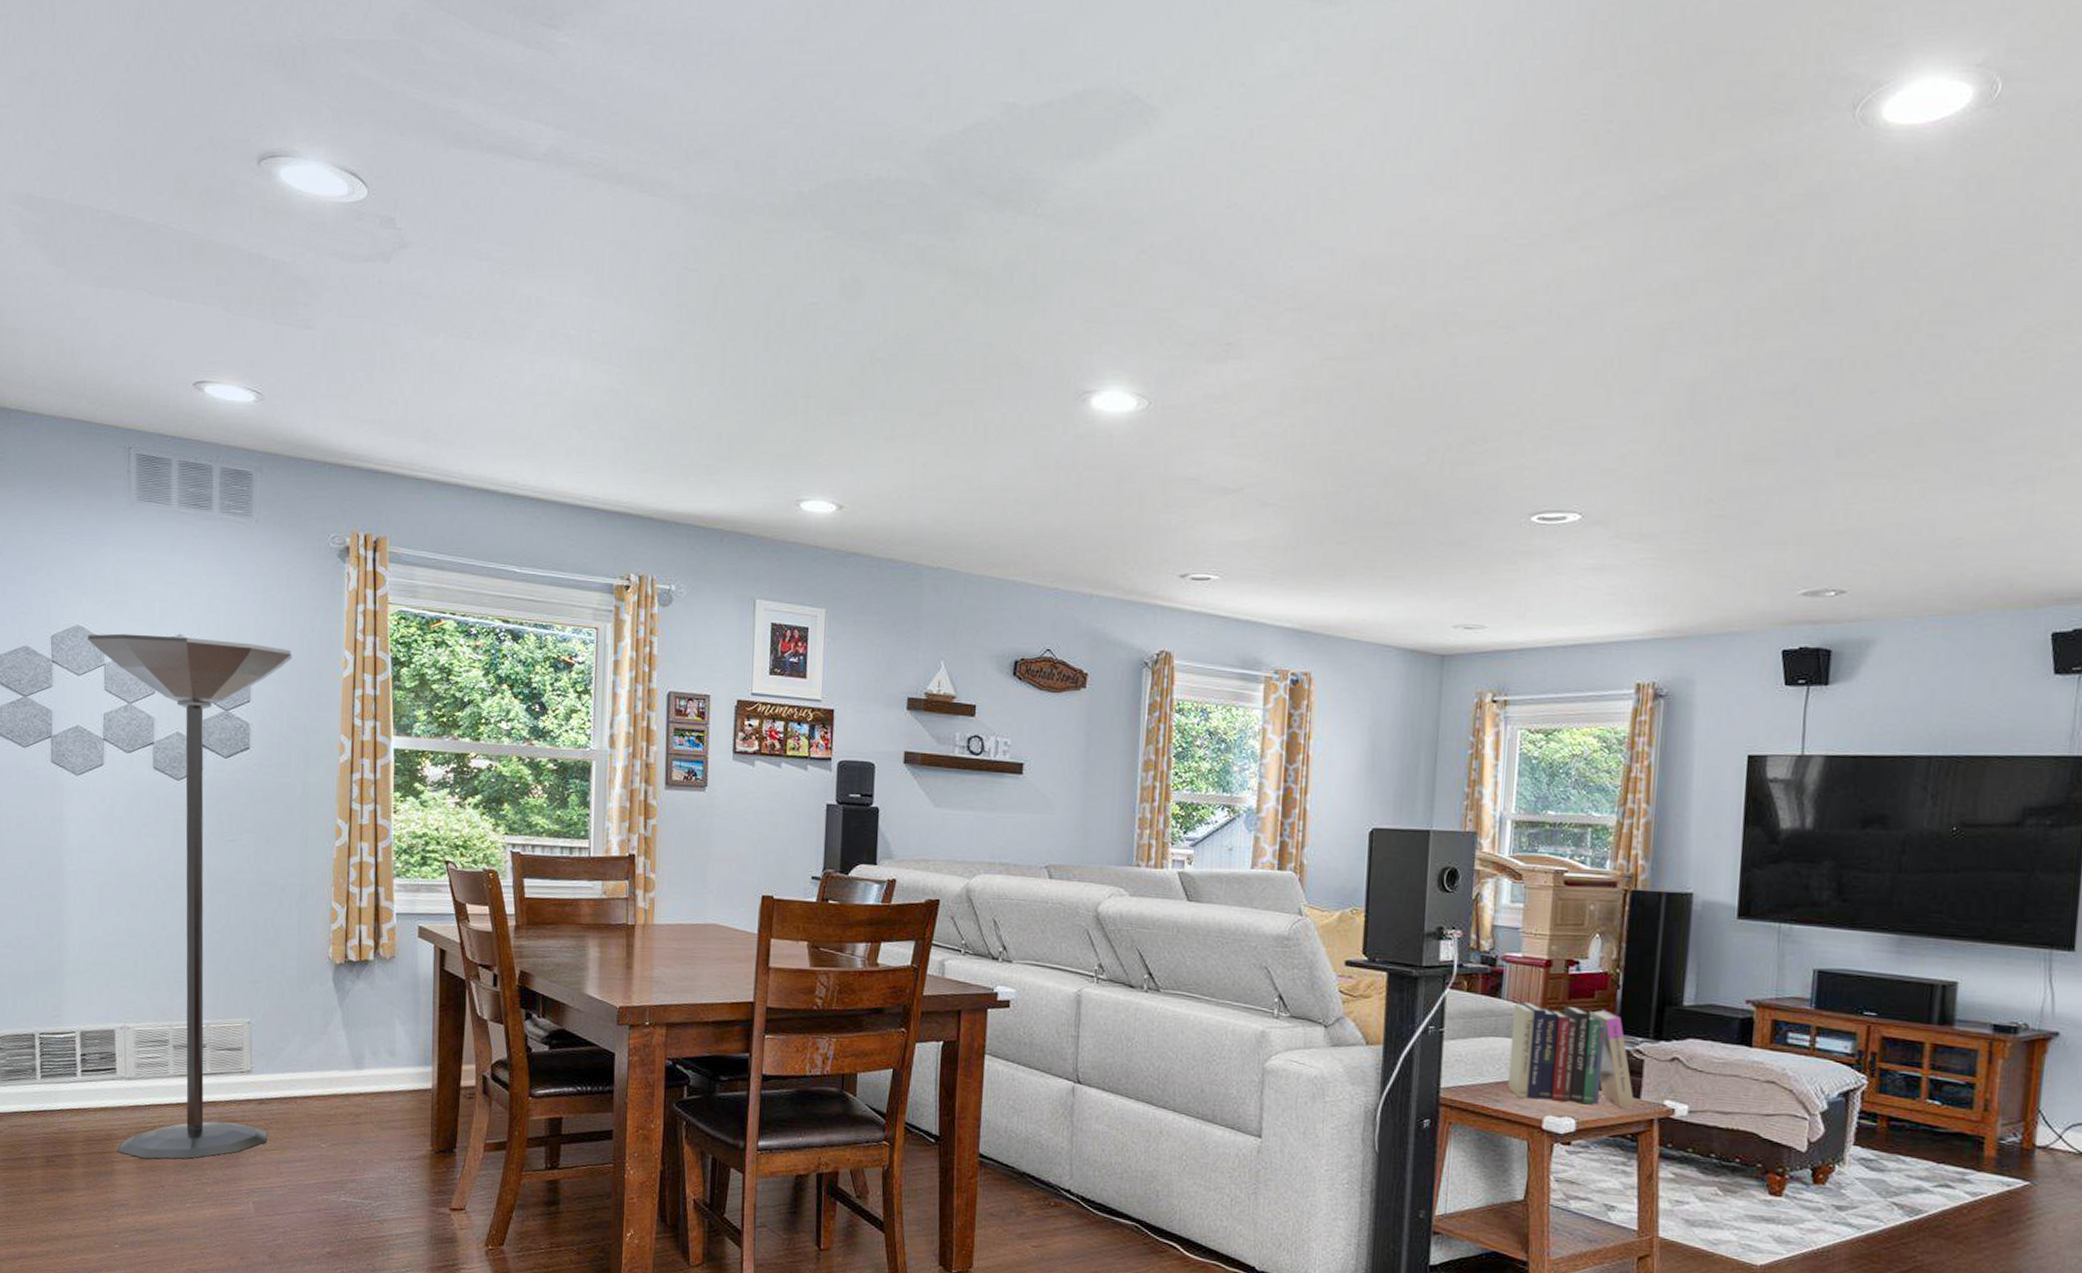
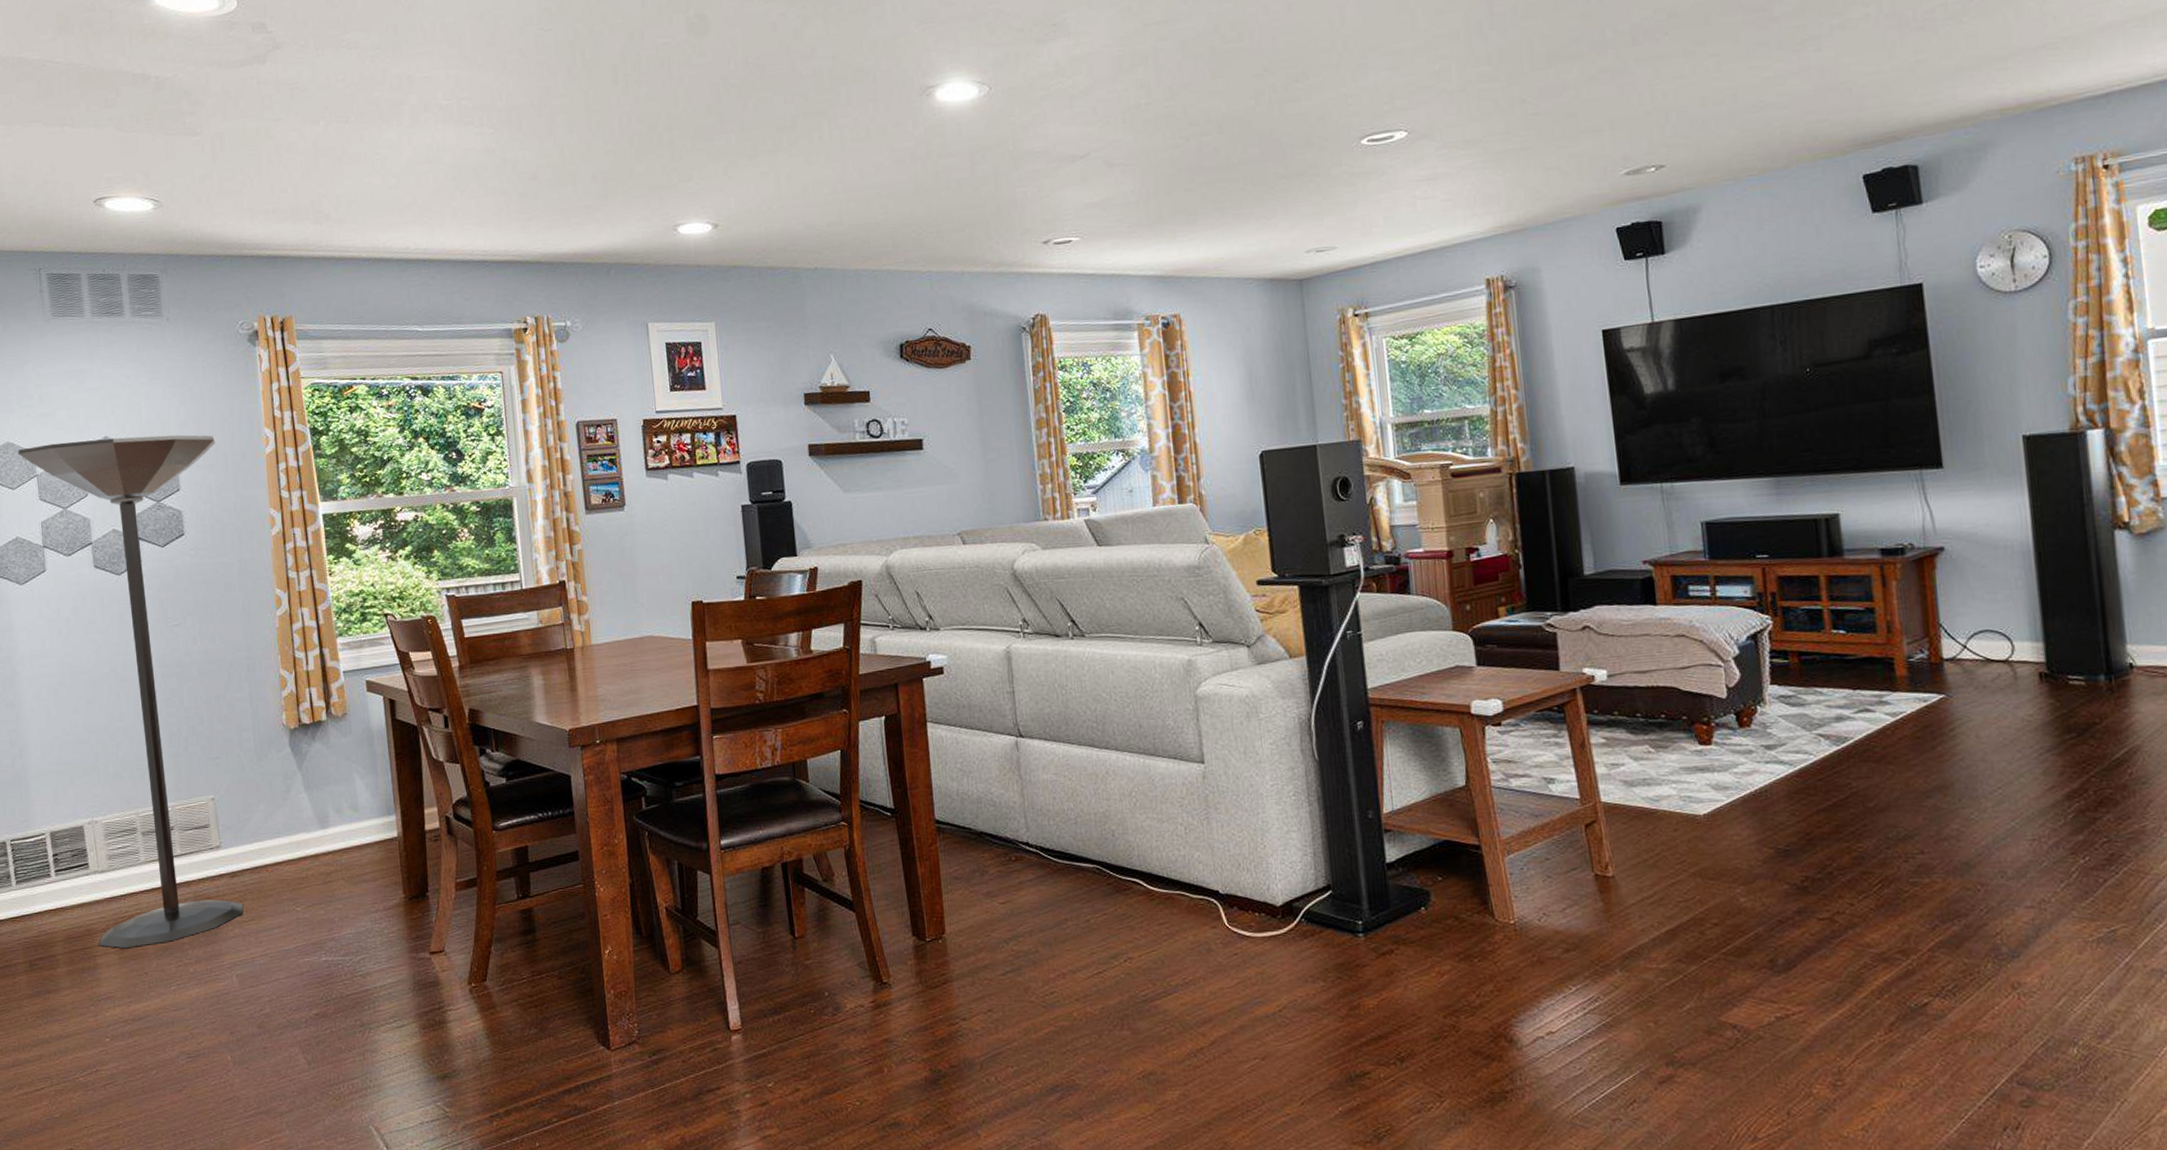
books: present [1507,1002,1635,1109] -> none [1423,590,1556,687]

